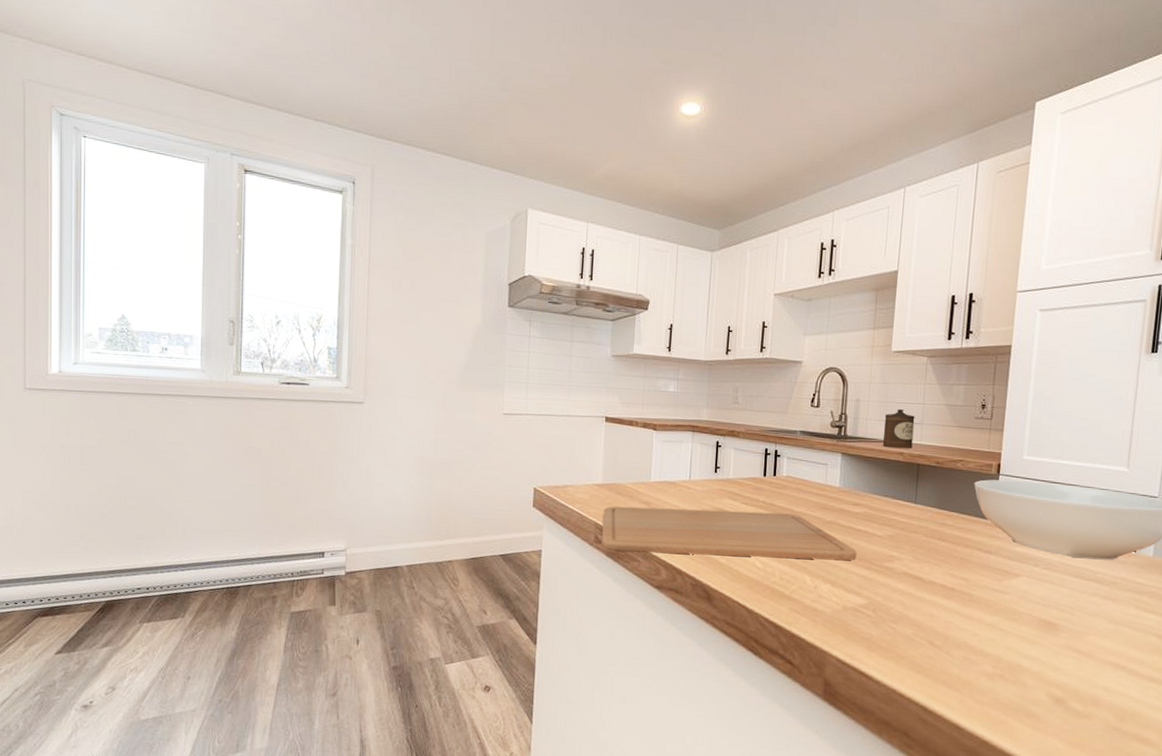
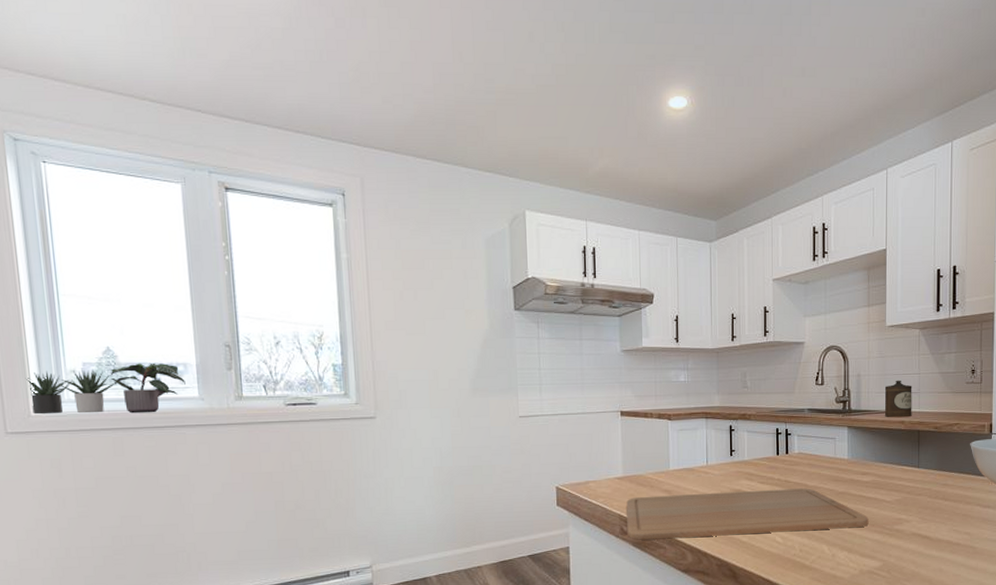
succulent plant: none [47,332,127,377] -> present [25,368,116,415]
potted plant: none [122,332,190,381] -> present [110,362,186,414]

